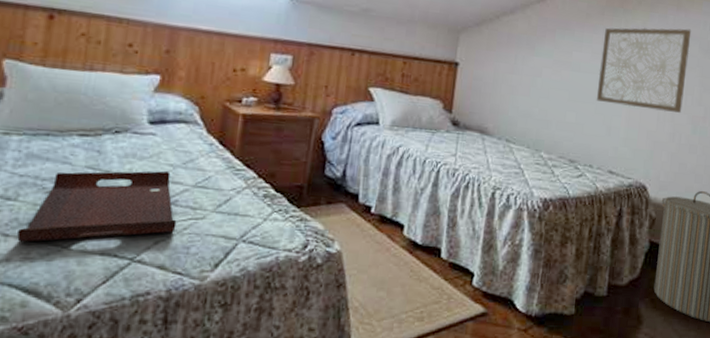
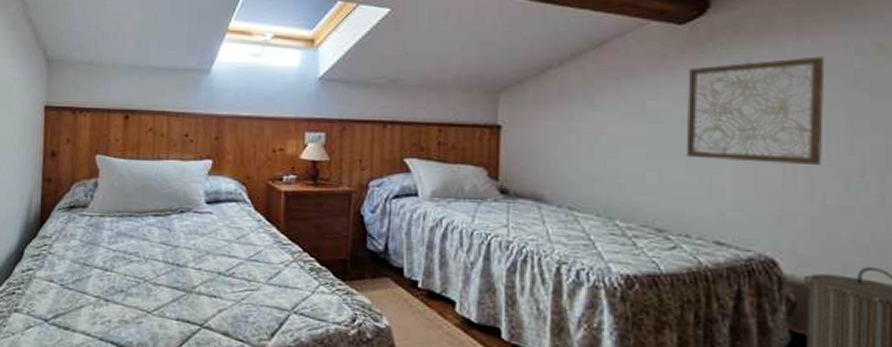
serving tray: present [17,171,177,242] -> none [115,246,235,307]

